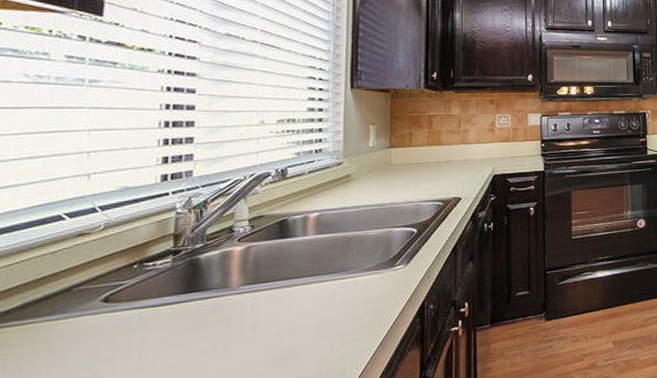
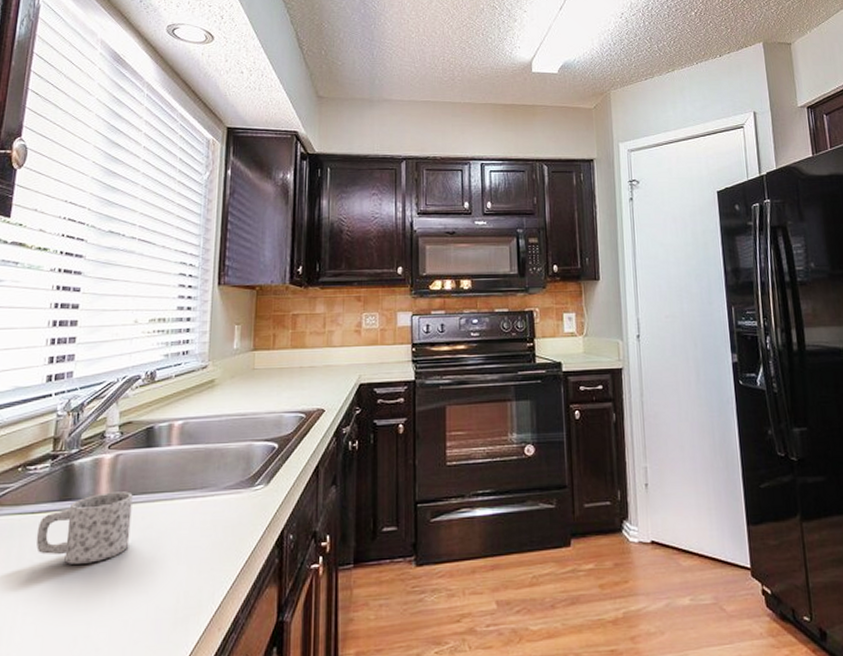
mug: none [160,279,268,350] -> present [36,491,133,564]

